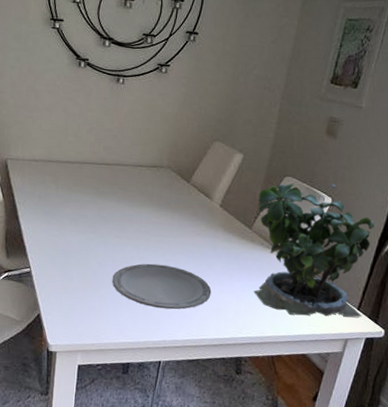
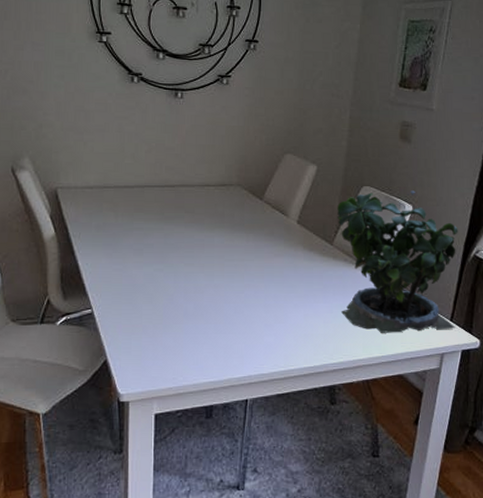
plate: present [112,263,212,310] -> none [186,291,296,341]

